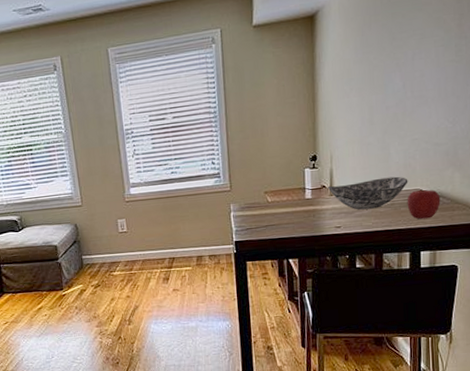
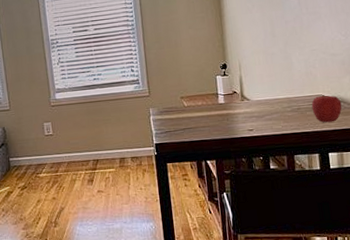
bowl: present [327,176,408,210] -> none [238,83,311,114]

